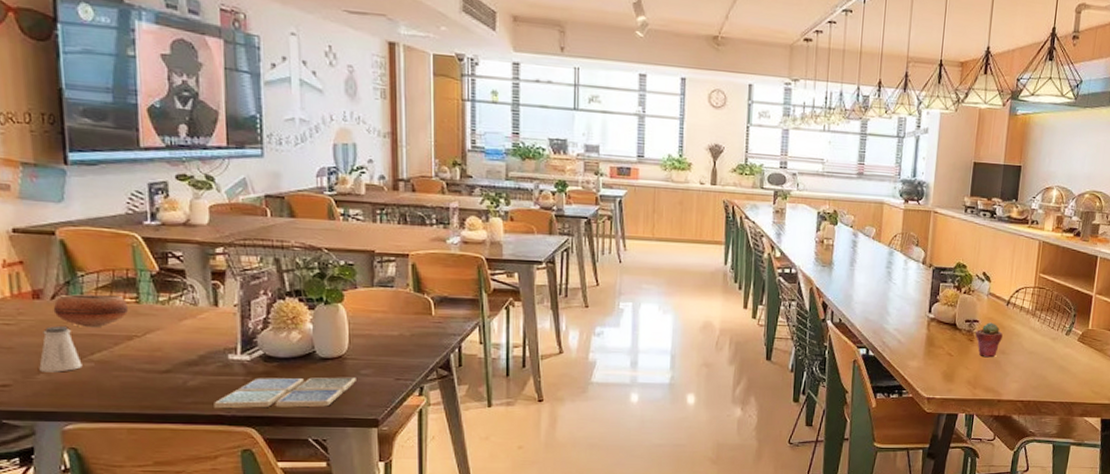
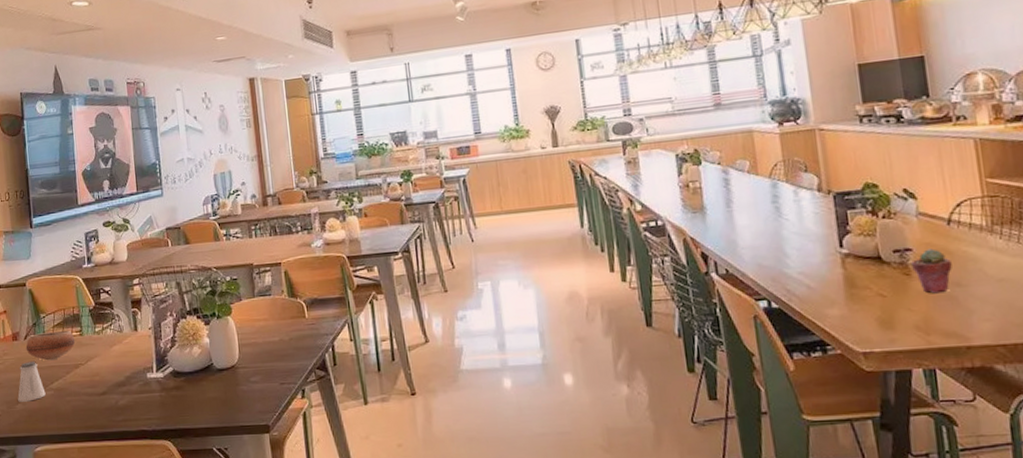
drink coaster: present [214,377,356,408] -> none [138,385,248,423]

